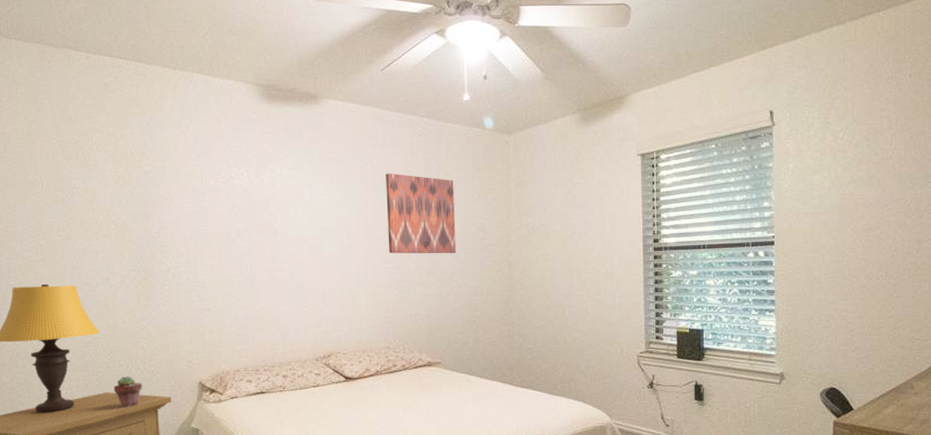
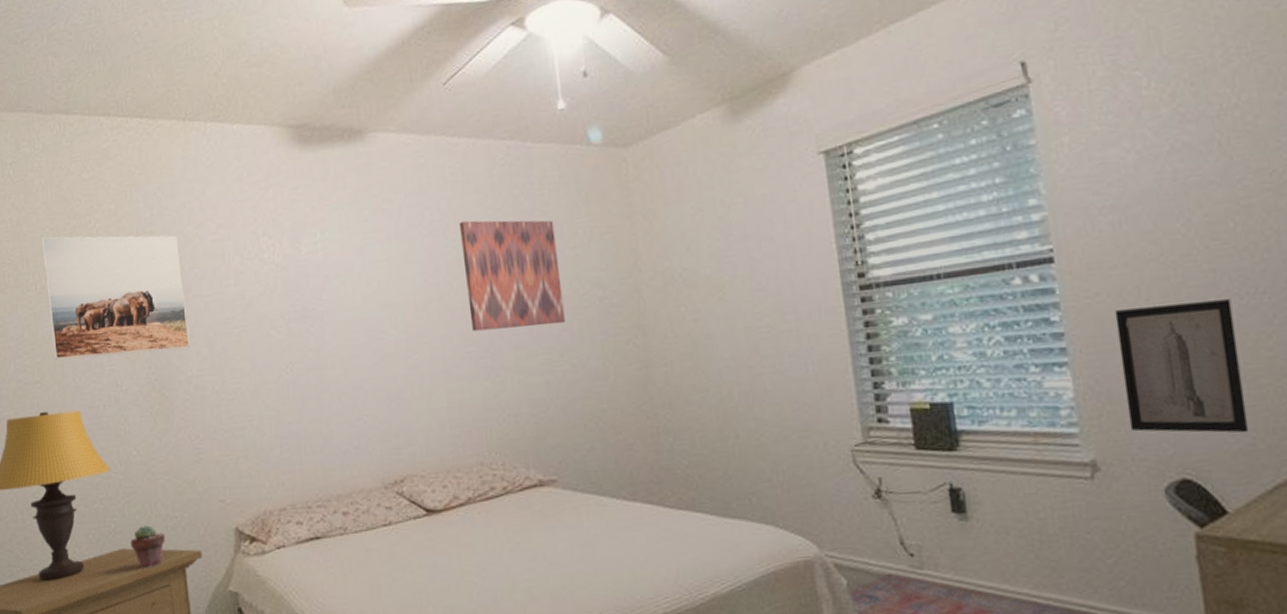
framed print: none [49,146,171,246] -> present [41,235,191,360]
wall art: none [805,279,872,362] -> present [1114,299,1249,433]

